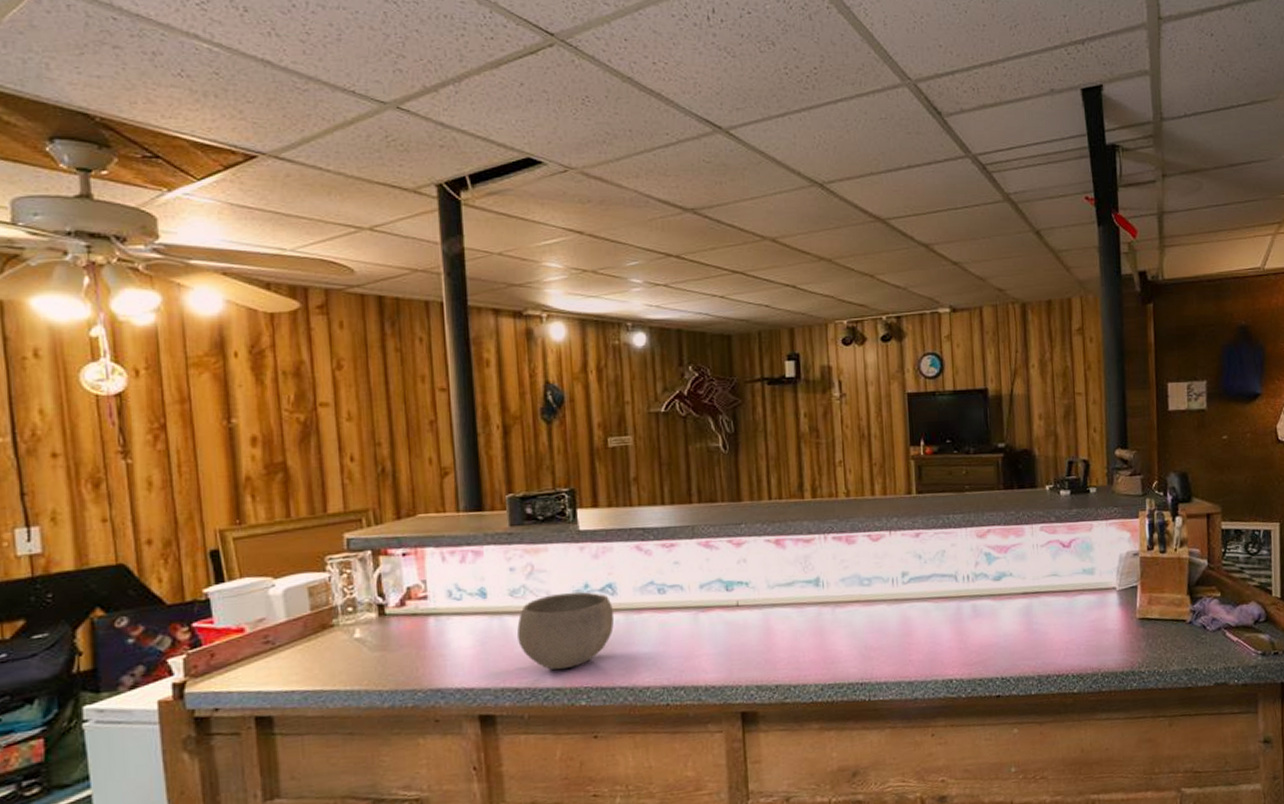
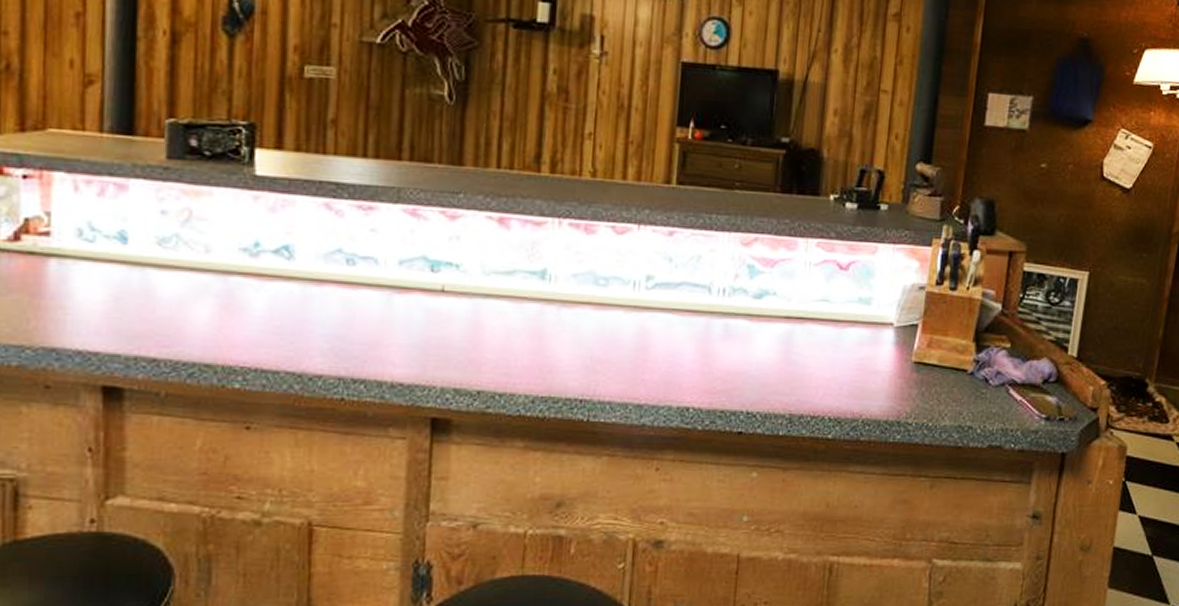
bowl: present [517,592,615,671] -> none [162,250,288,343]

